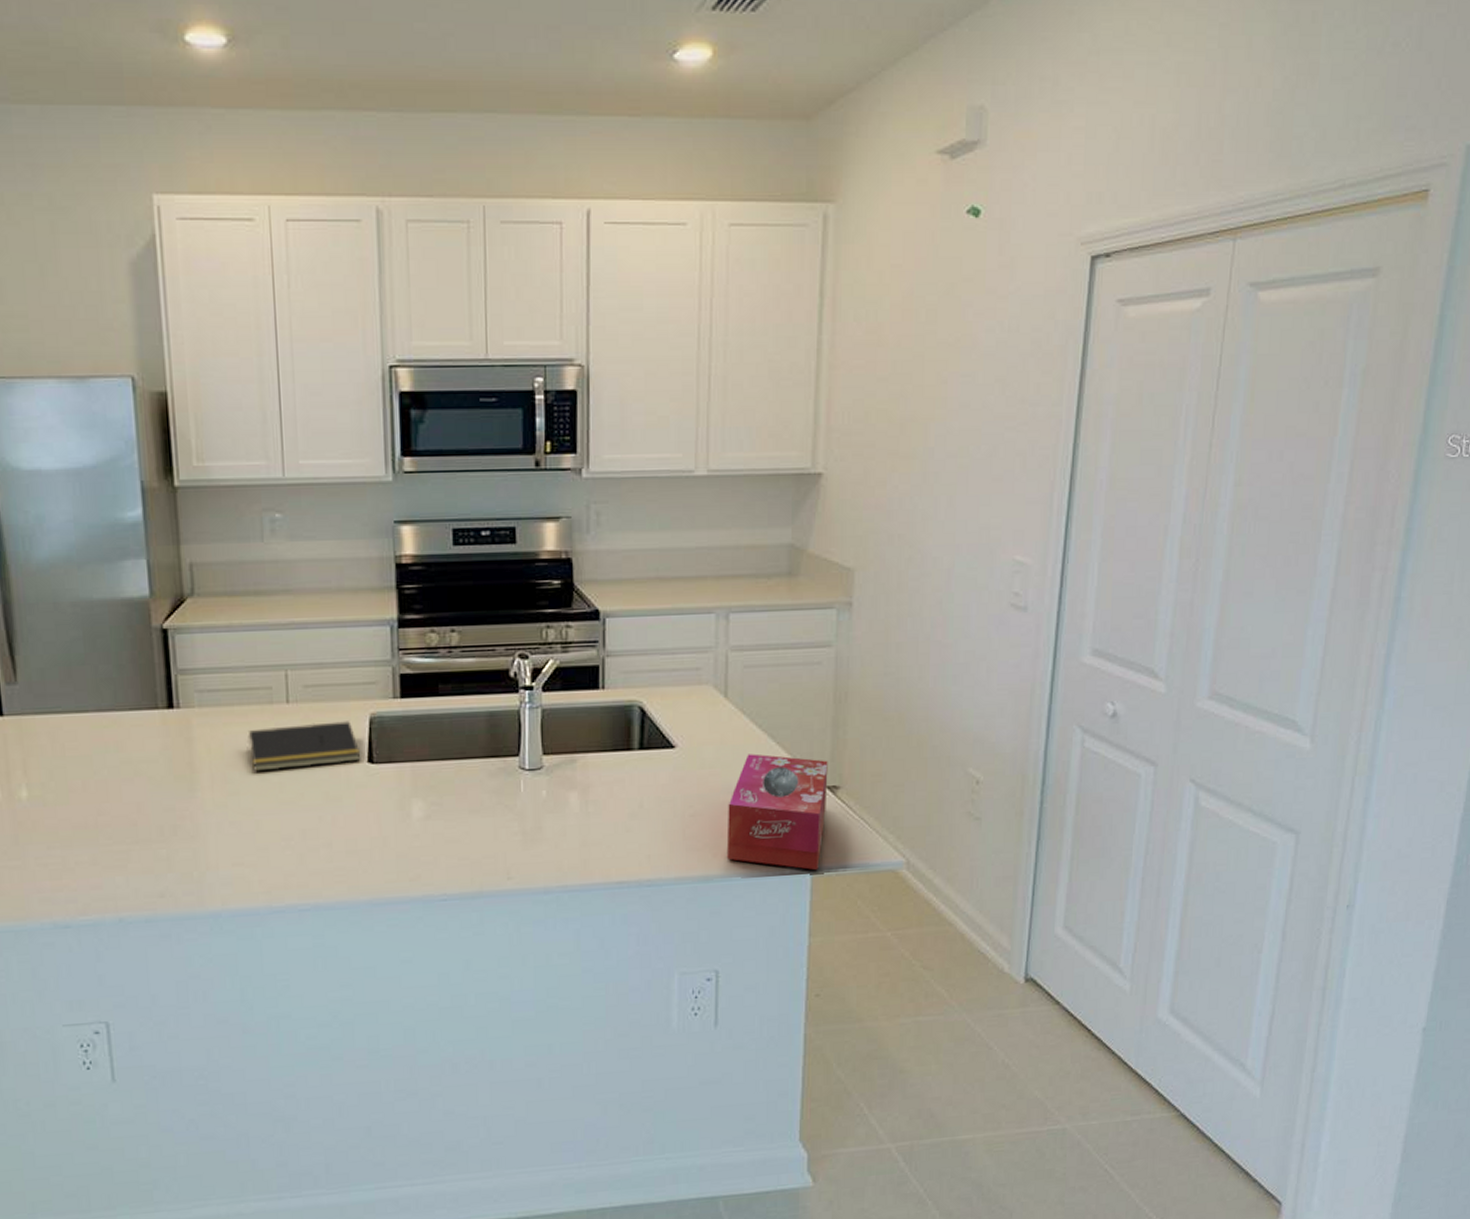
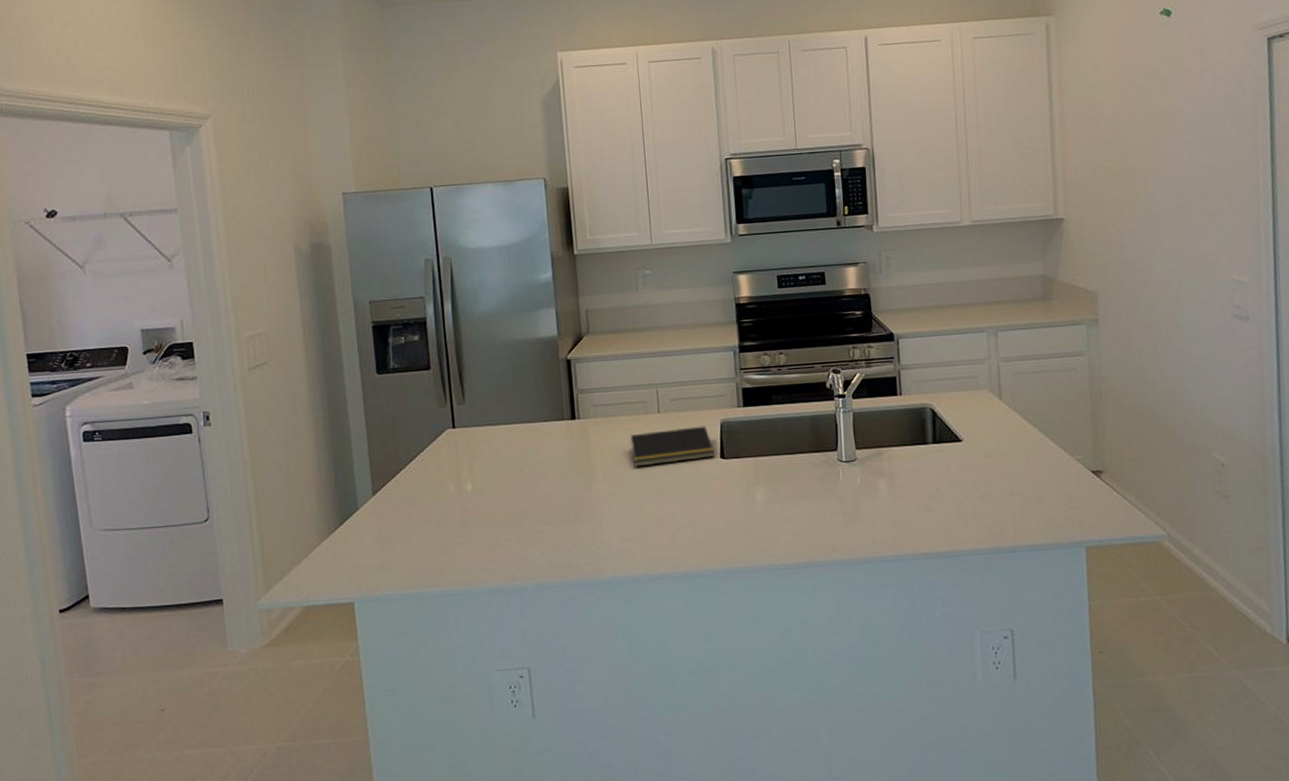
tissue box: present [726,754,828,871] -> none [1009,445,1093,543]

